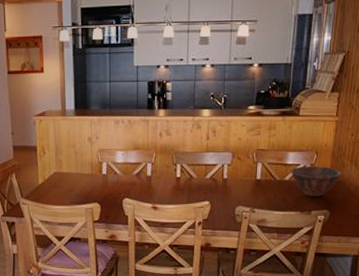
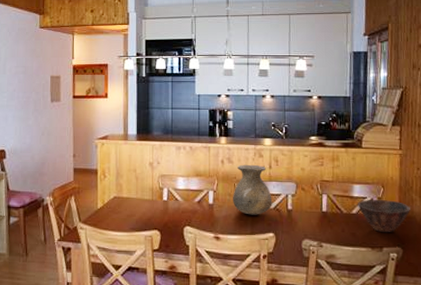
vase: none [169,136,209,185] -> present [232,164,272,215]

